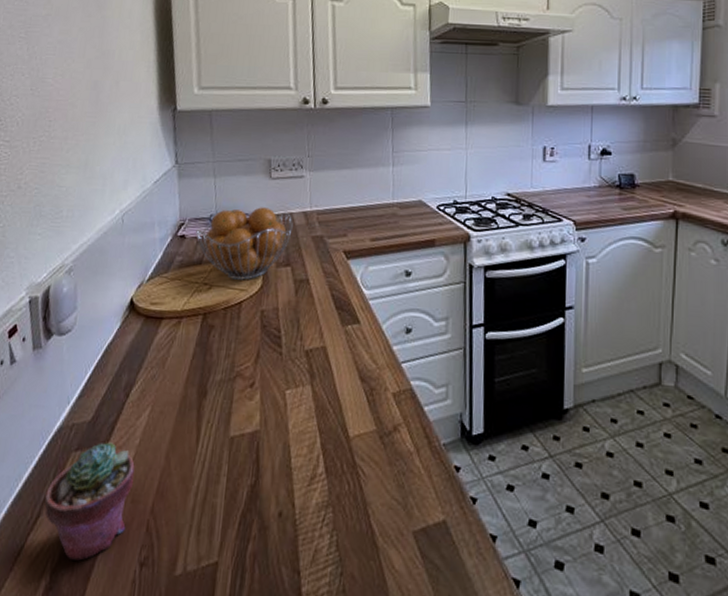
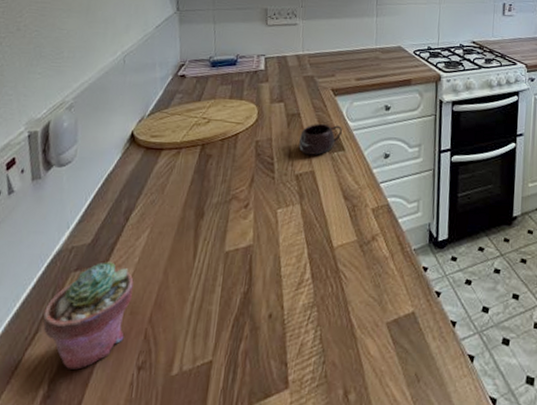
fruit basket: present [195,207,293,280] -> none [194,50,287,115]
mug: none [308,291,358,328] -> present [299,123,343,155]

